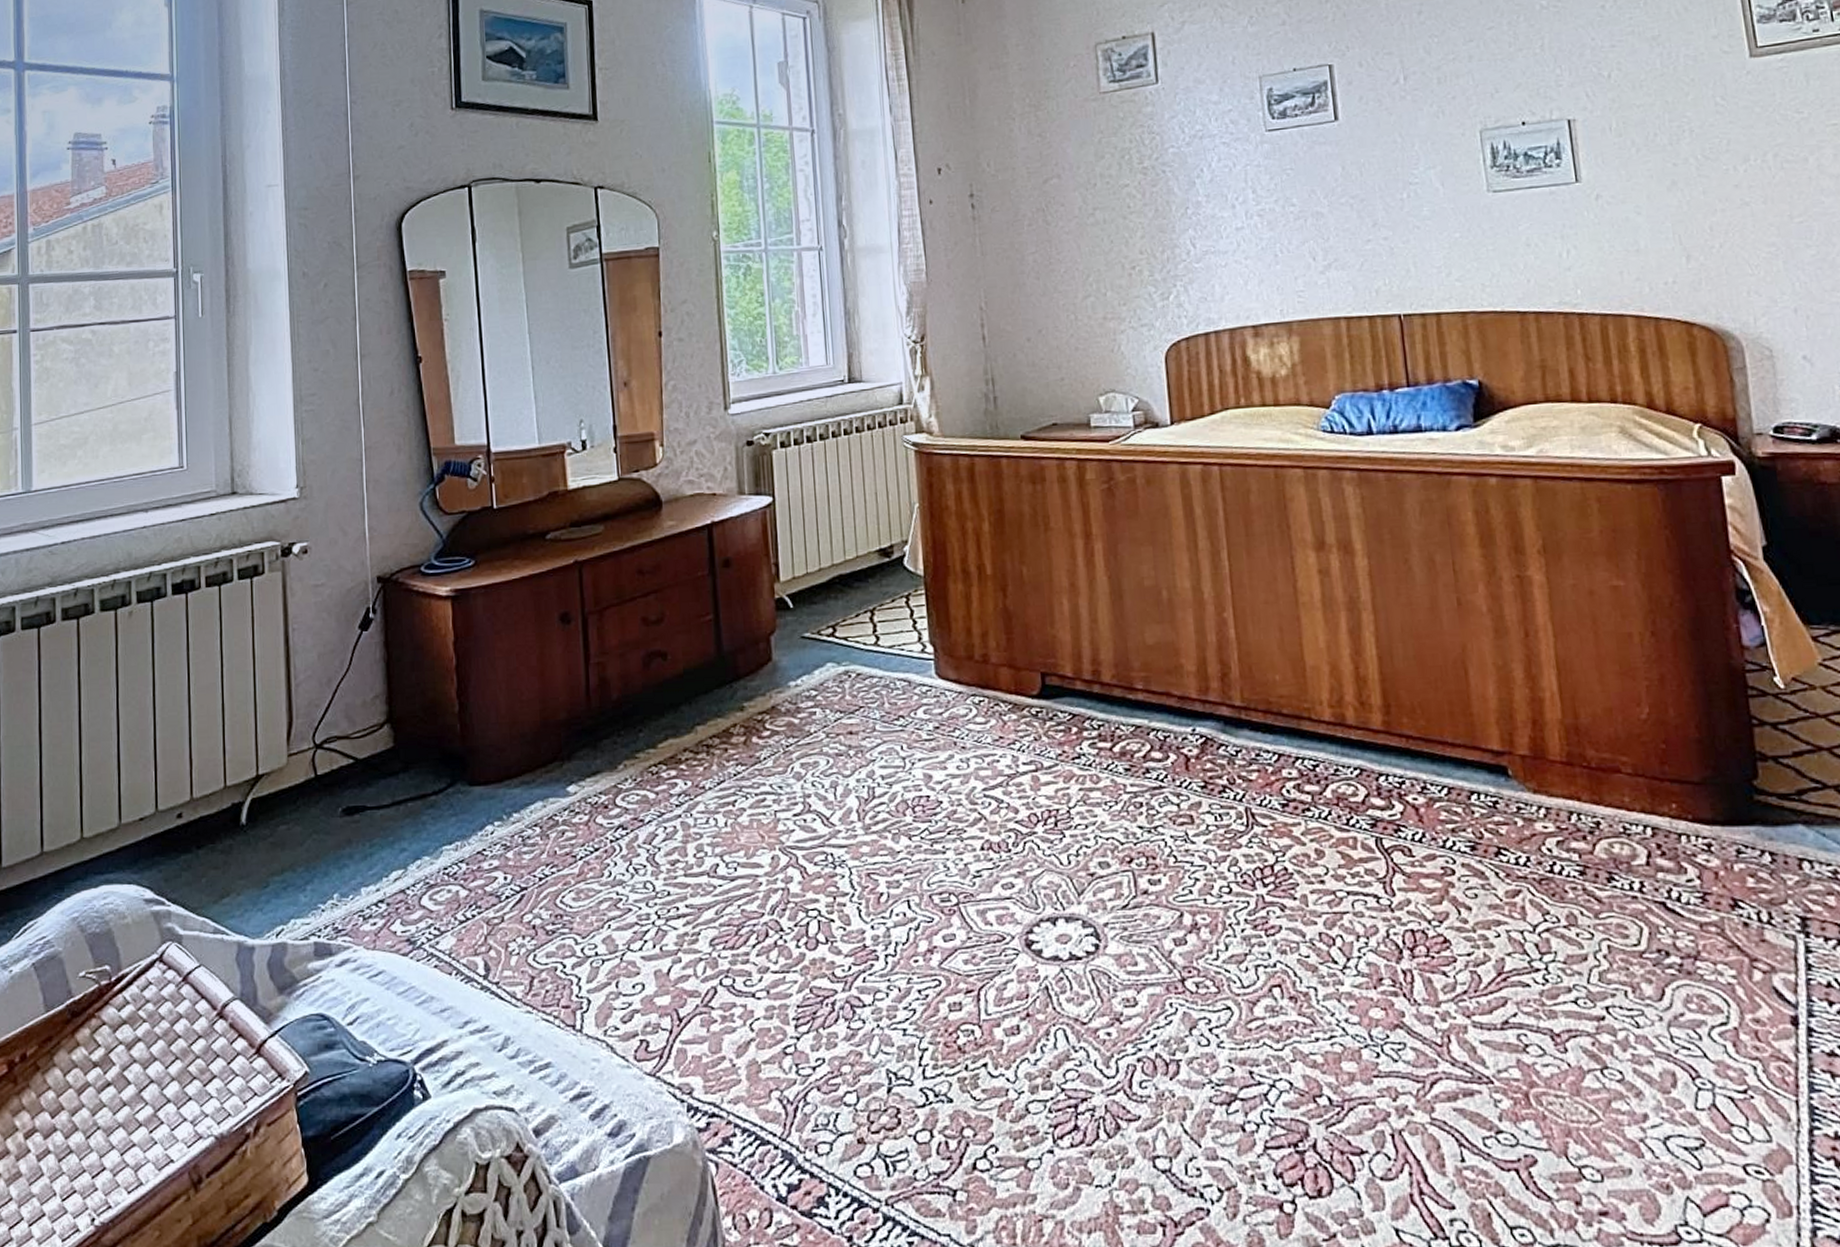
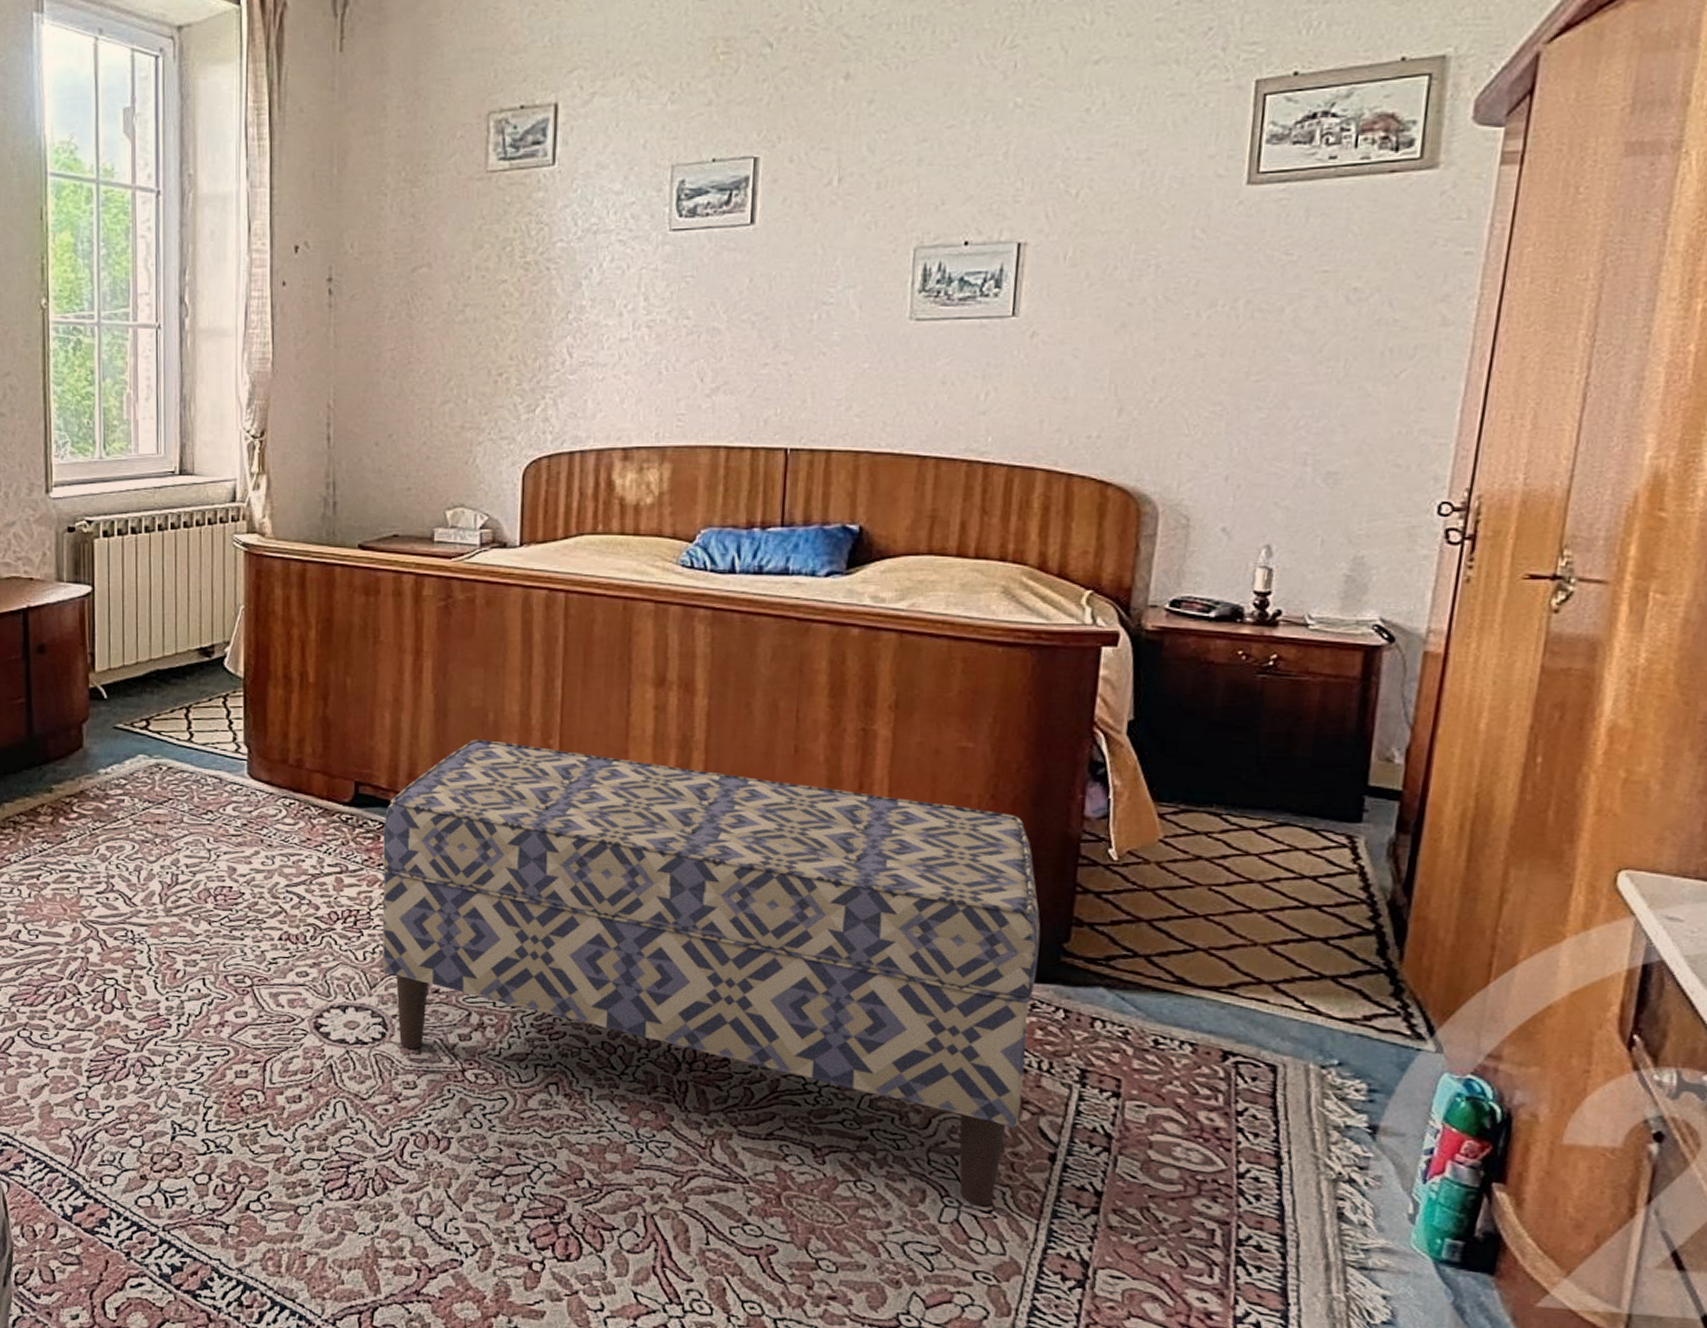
bench: none [1073,618,1753,1085] -> present [382,740,1040,1206]

